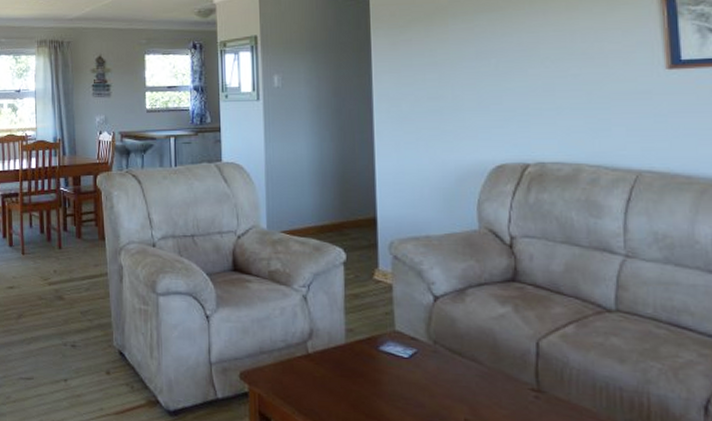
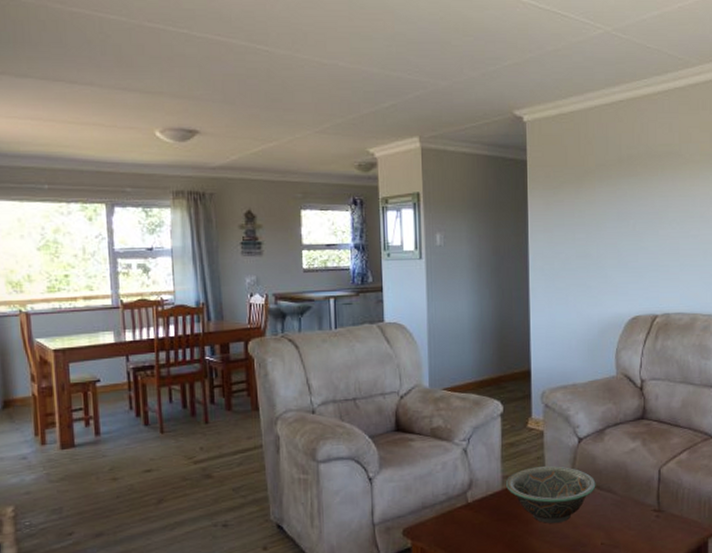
decorative bowl: none [349,323,457,389] -> present [505,466,596,524]

